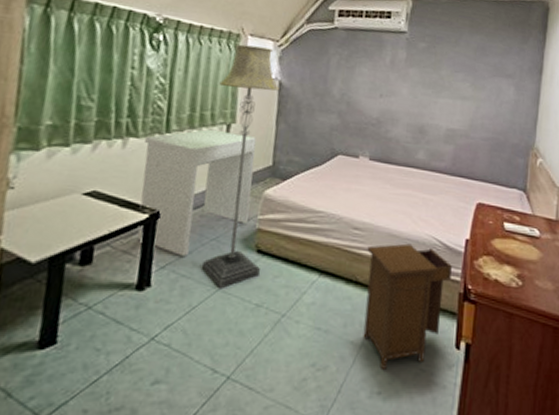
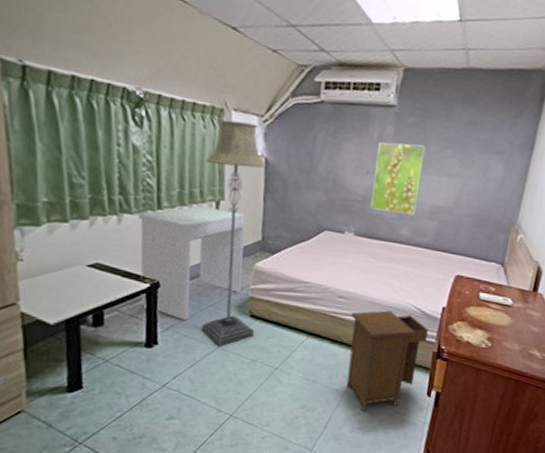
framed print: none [385,66,437,139] -> present [370,142,426,216]

